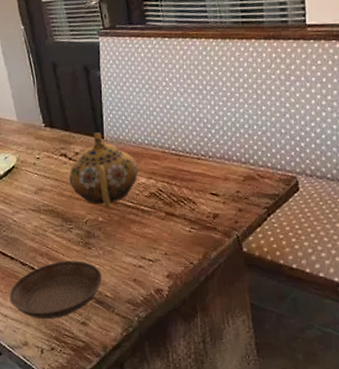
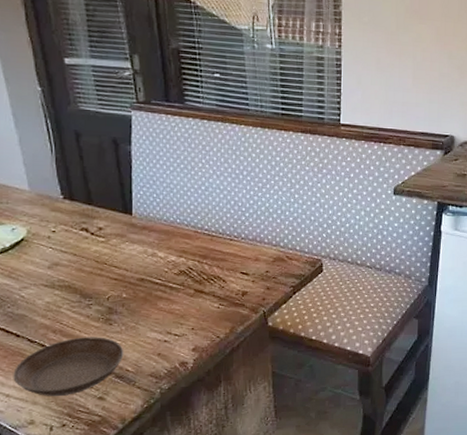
teapot: present [69,132,138,209] -> none [90,208,168,285]

